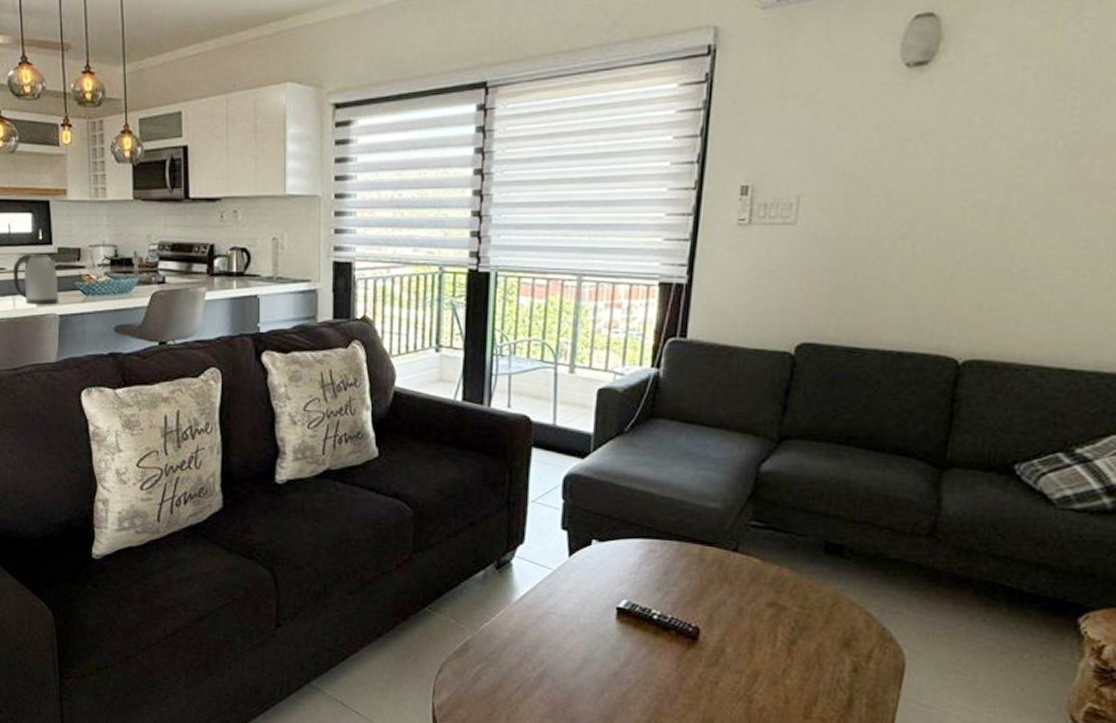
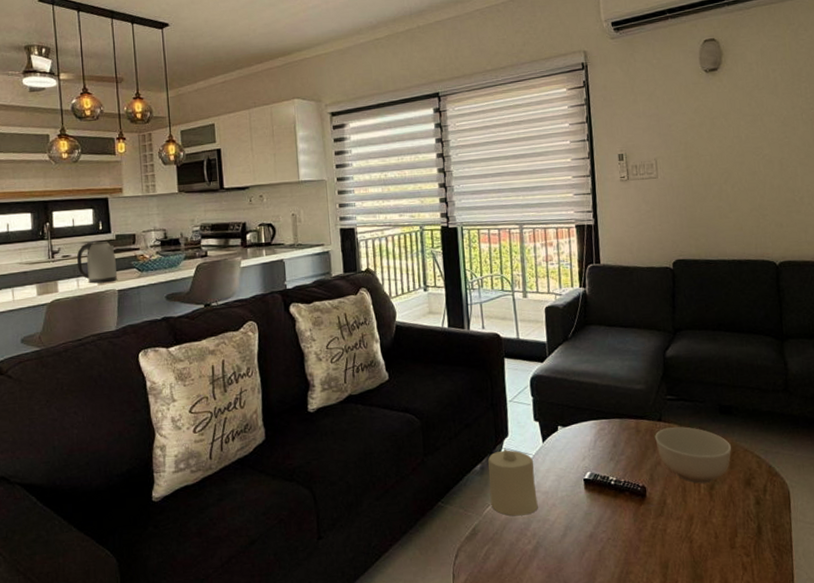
candle: none [491,558,554,638] -> present [488,449,538,516]
bowl: none [724,561,833,636] -> present [655,427,732,484]

